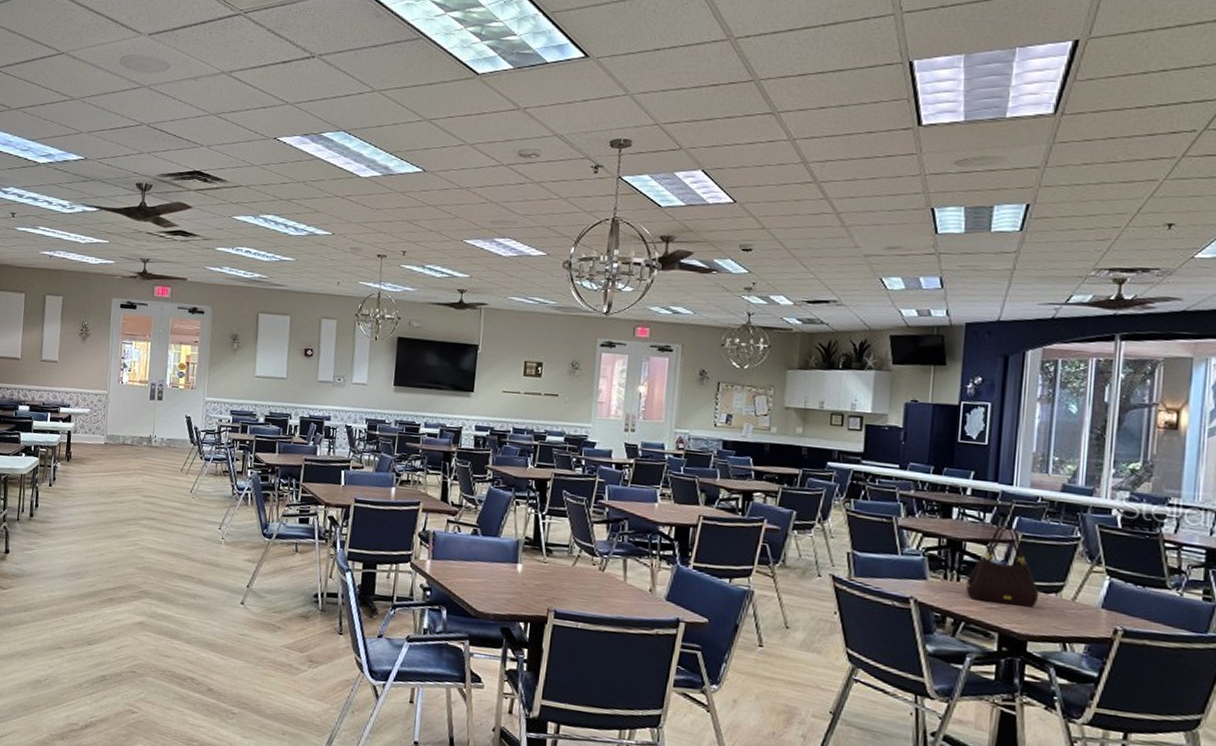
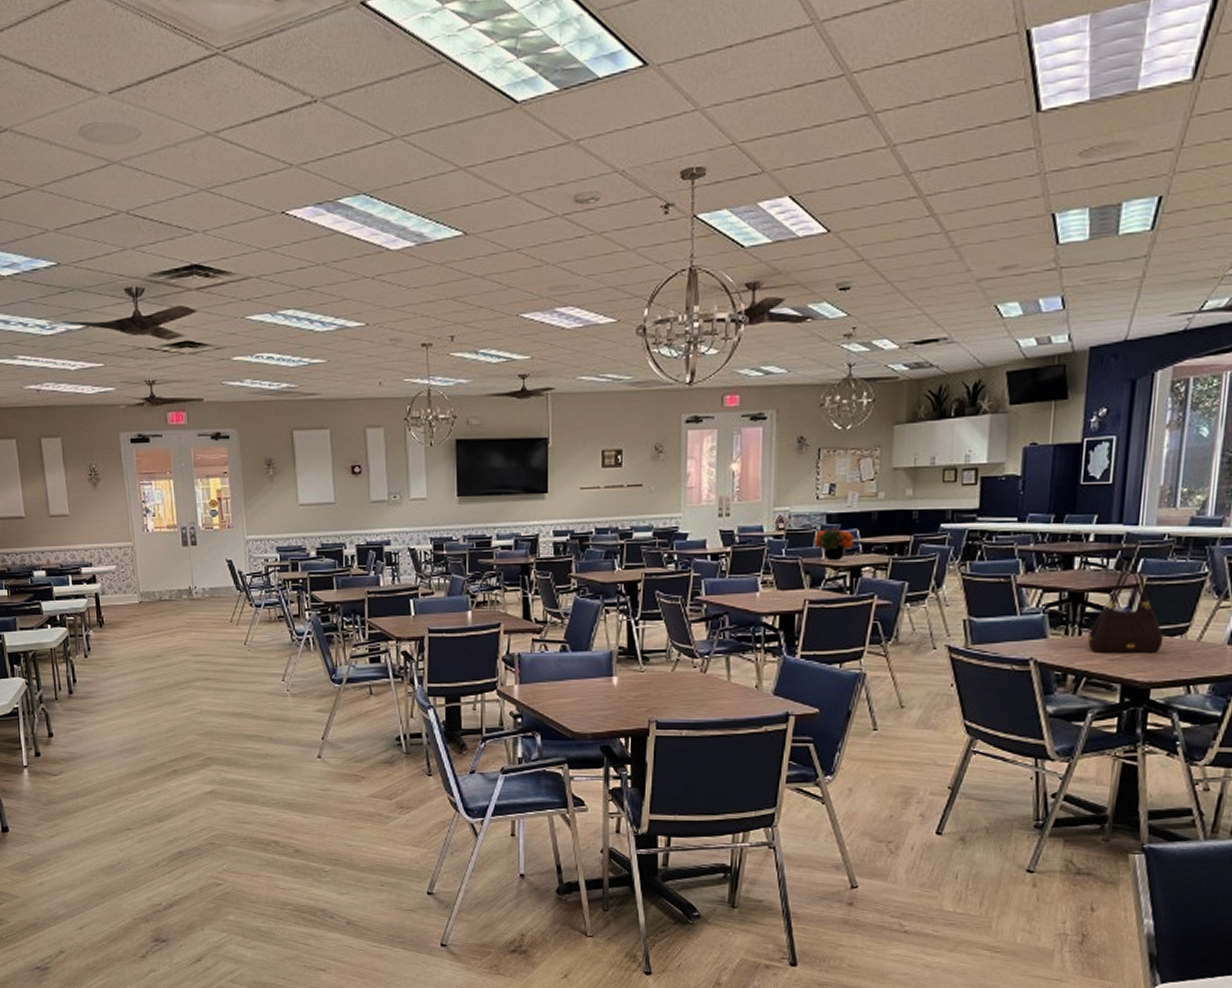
flower arrangement: none [709,453,747,484] -> present [813,527,854,561]

